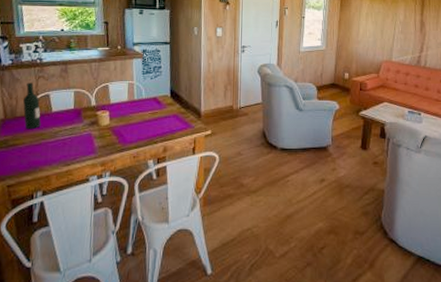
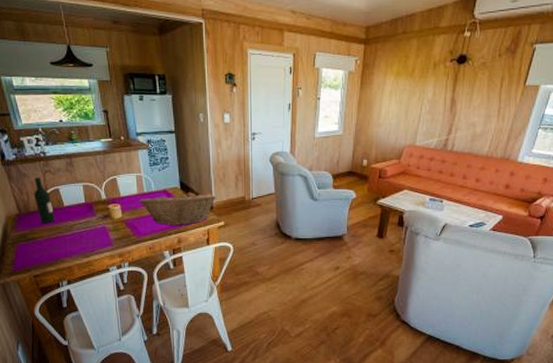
fruit basket: none [128,100,206,133] -> present [138,192,217,225]

